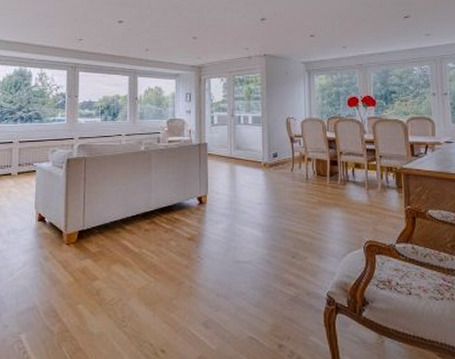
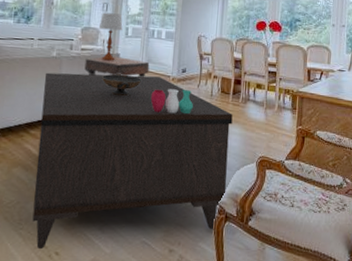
coffee table: none [135,162,335,347] -> present [32,72,233,250]
side table: none [173,146,239,167] -> present [84,56,150,77]
table lamp: none [183,103,208,151] -> present [98,12,123,61]
decorative bowl: none [191,162,233,186] -> present [101,73,142,97]
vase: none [243,175,289,201] -> present [150,89,194,114]

